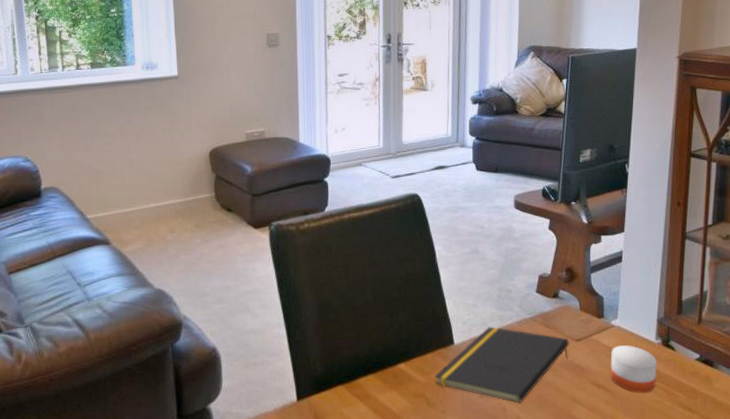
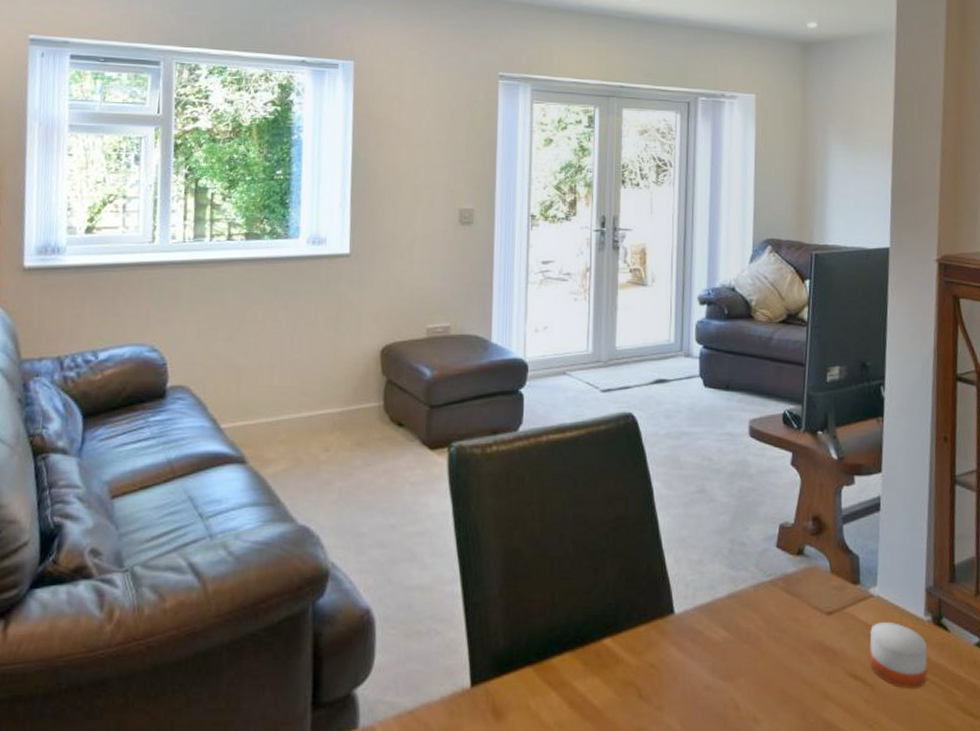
notepad: present [434,326,569,404] -> none [648,591,818,699]

